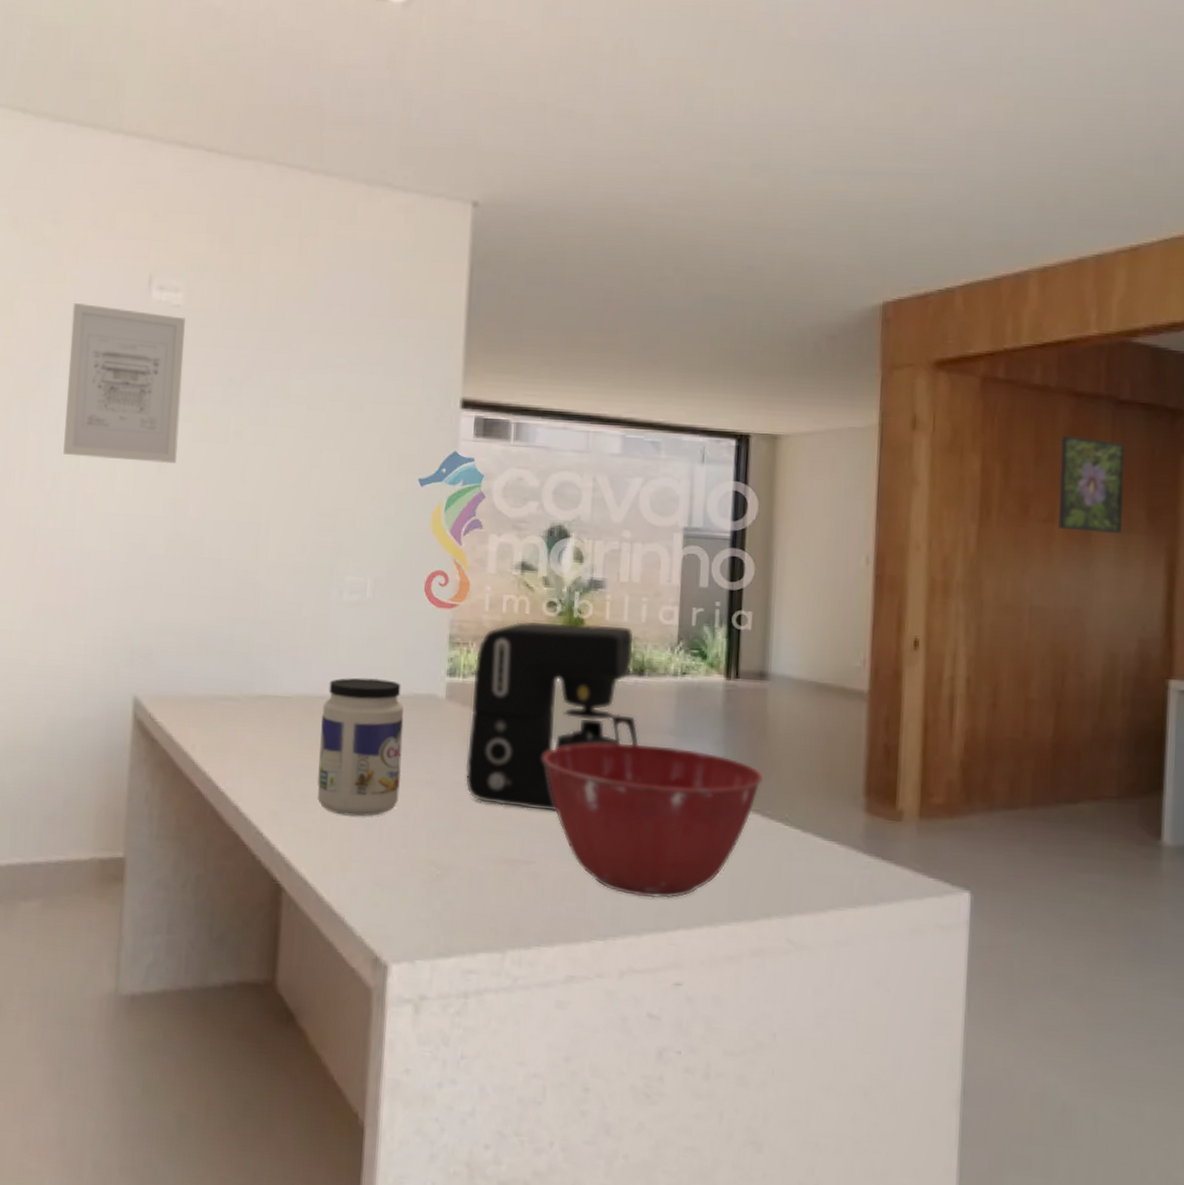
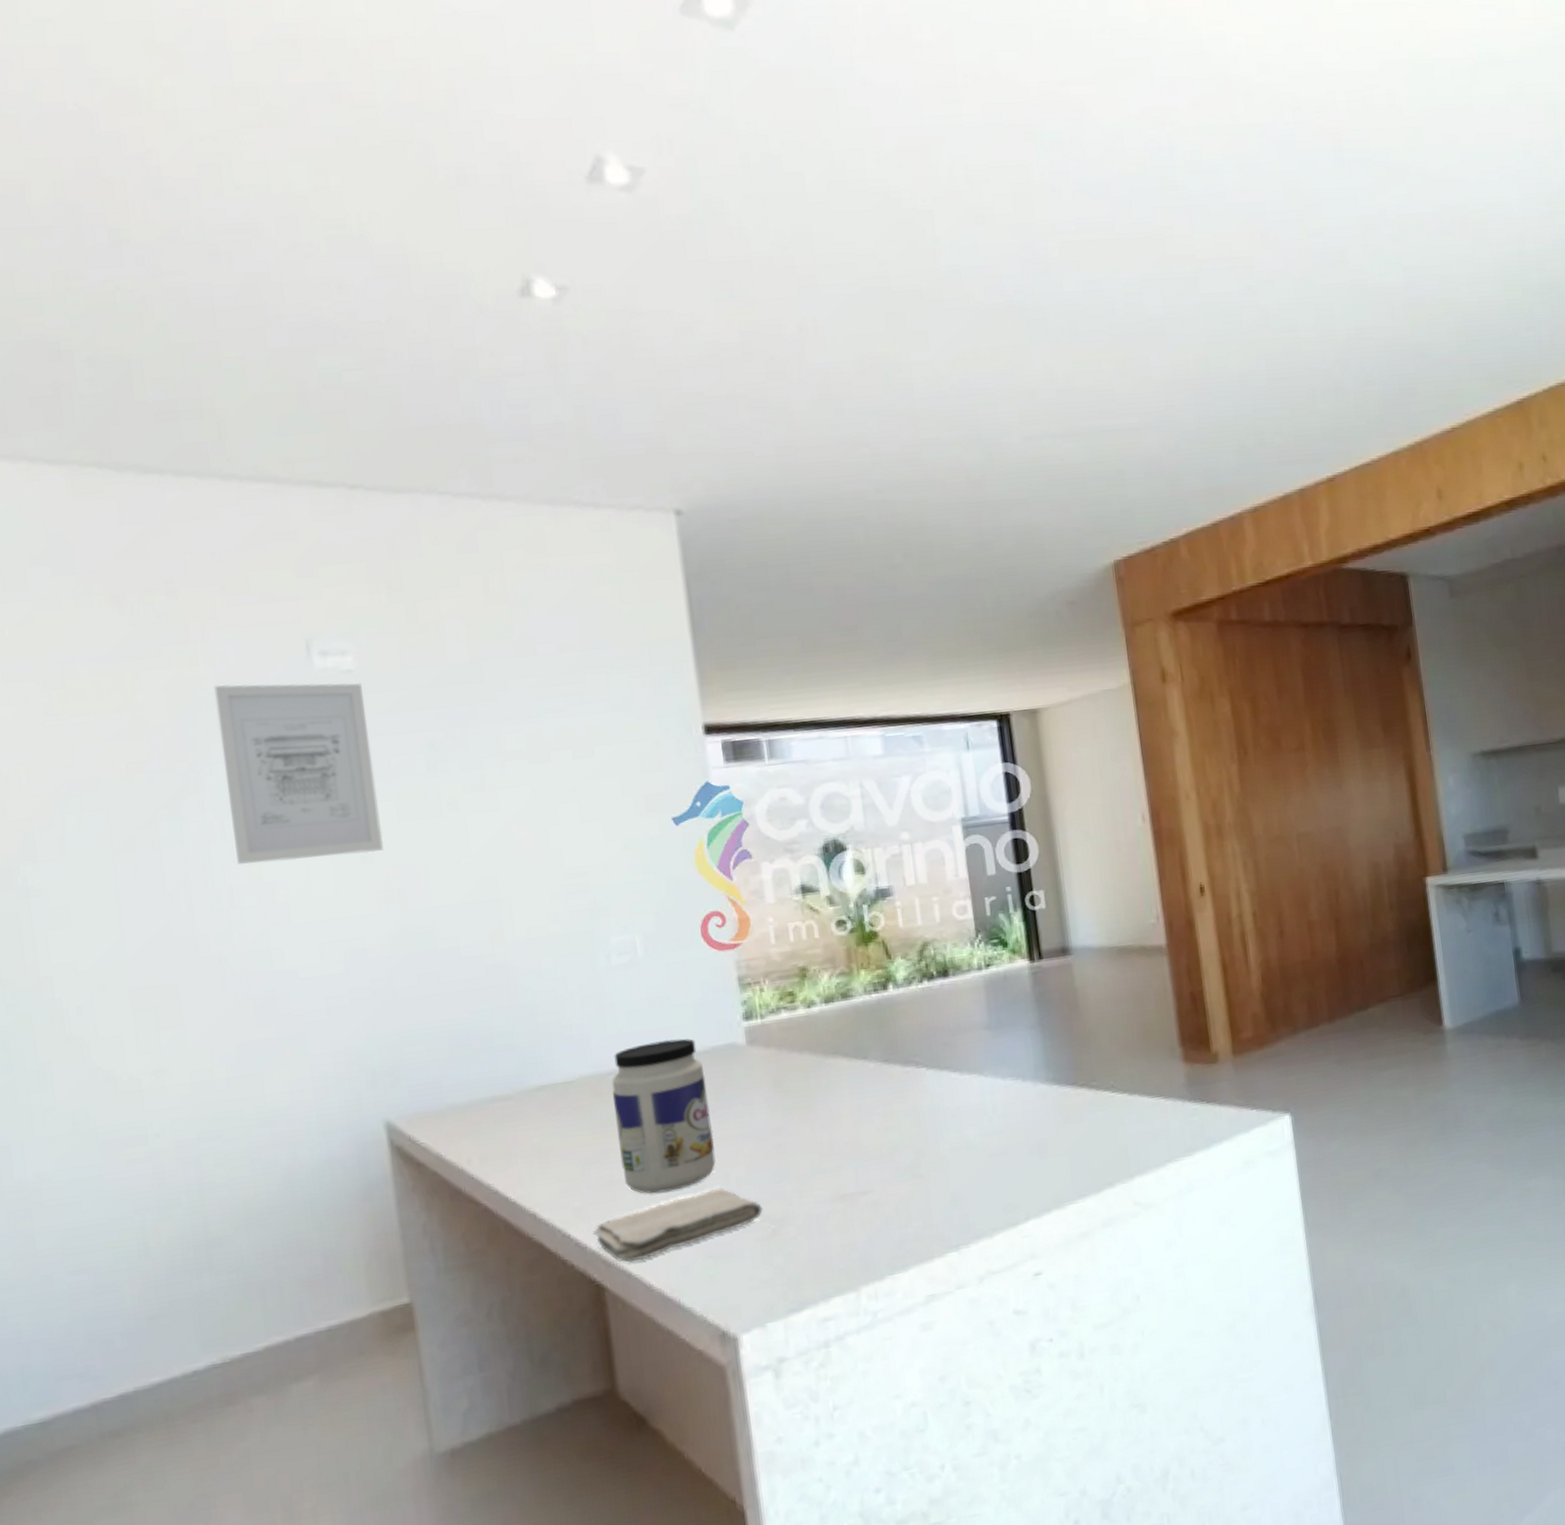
washcloth: none [282,823,432,873] -> present [592,1187,763,1263]
coffee maker: present [465,621,640,812] -> none [770,930,957,1143]
mixing bowl: present [542,741,763,899] -> none [861,1038,1083,1199]
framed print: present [1057,435,1125,534] -> none [1296,664,1364,755]

